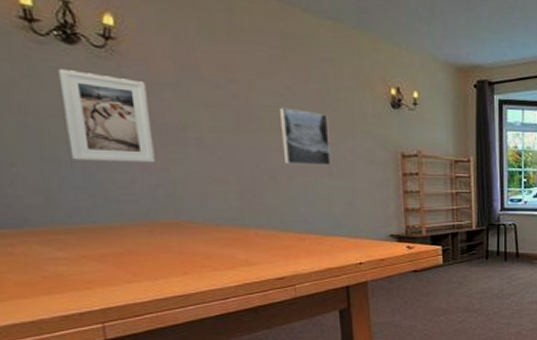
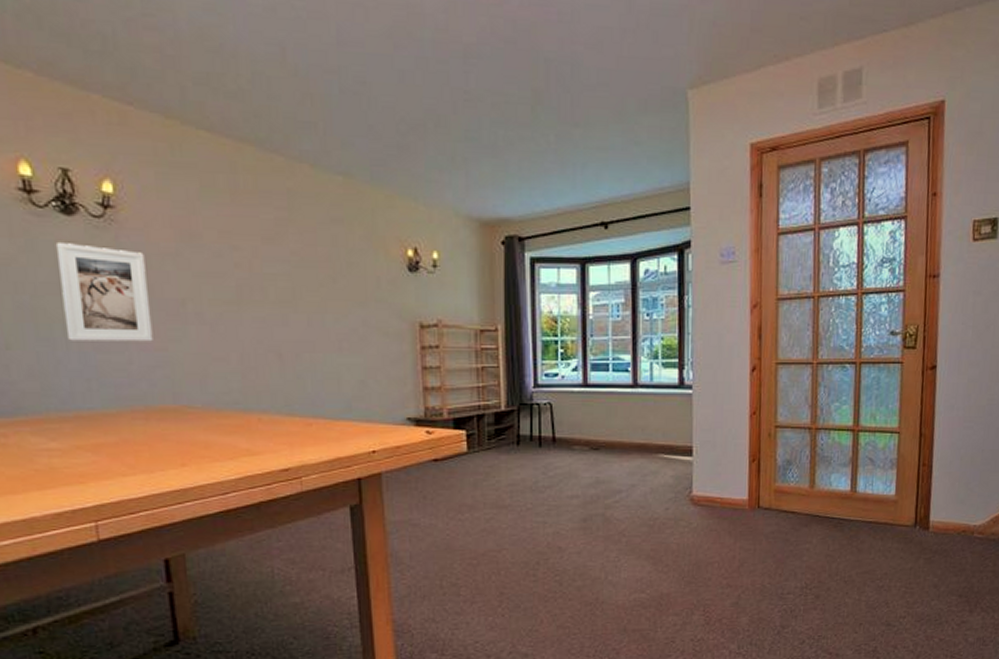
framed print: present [280,107,331,165] -> none [286,275,341,339]

